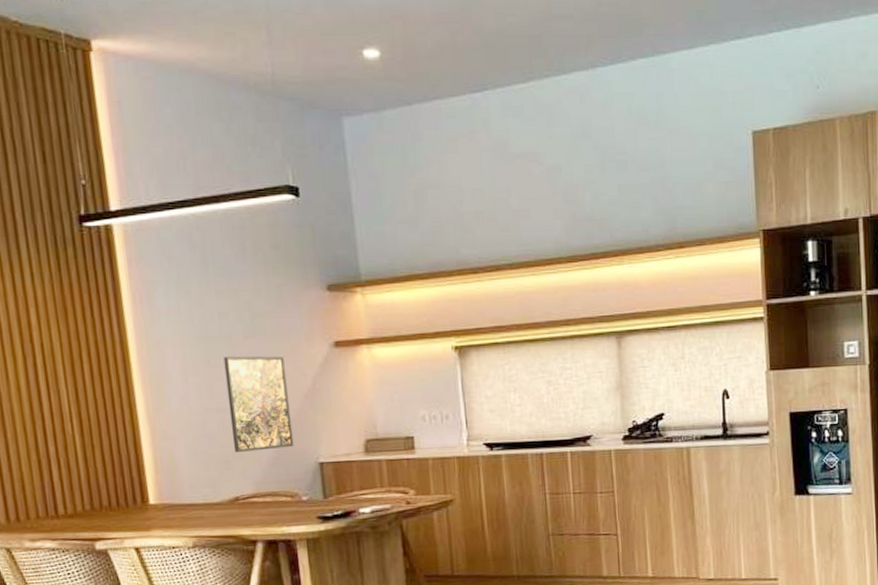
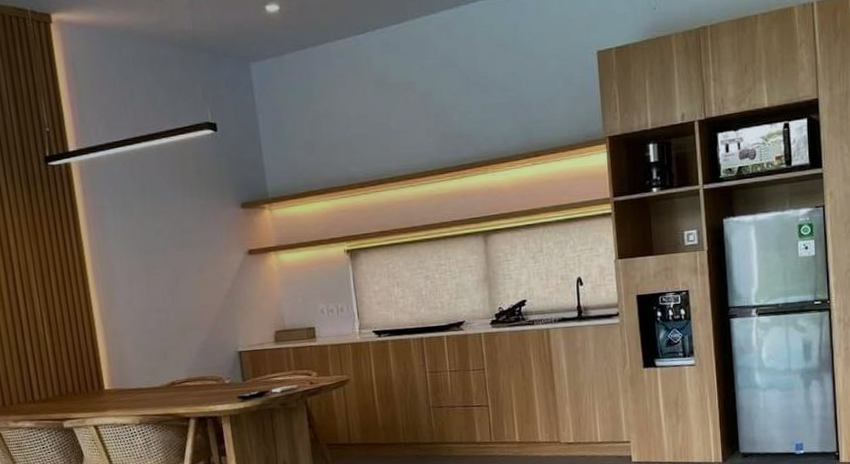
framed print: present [223,356,294,453] -> none [160,264,218,346]

